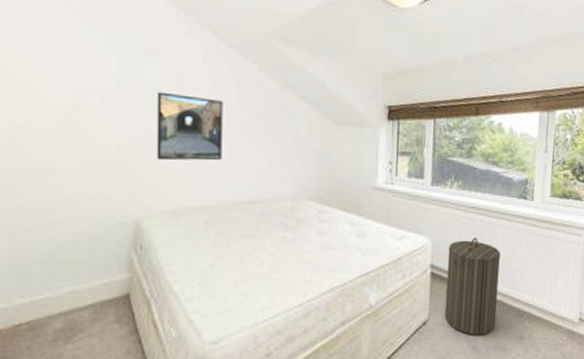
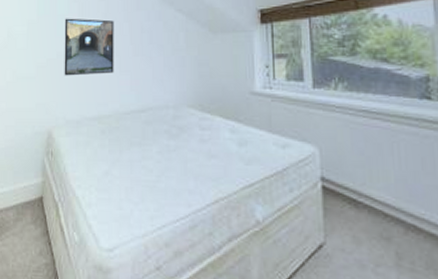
laundry hamper: present [444,237,500,335] -> none [339,146,411,268]

